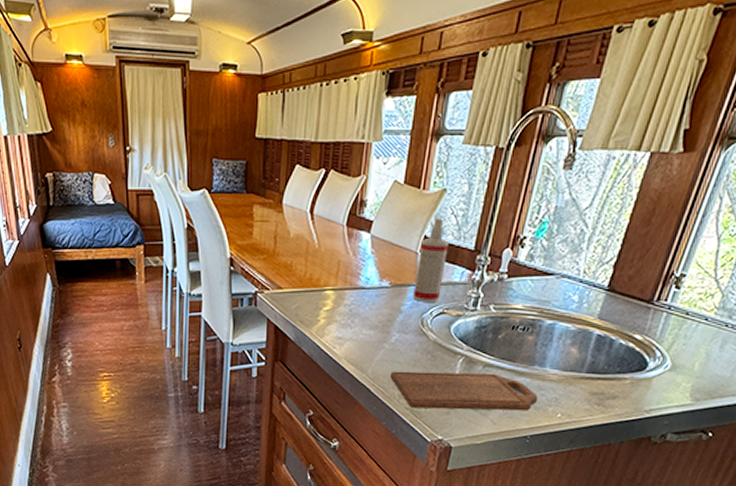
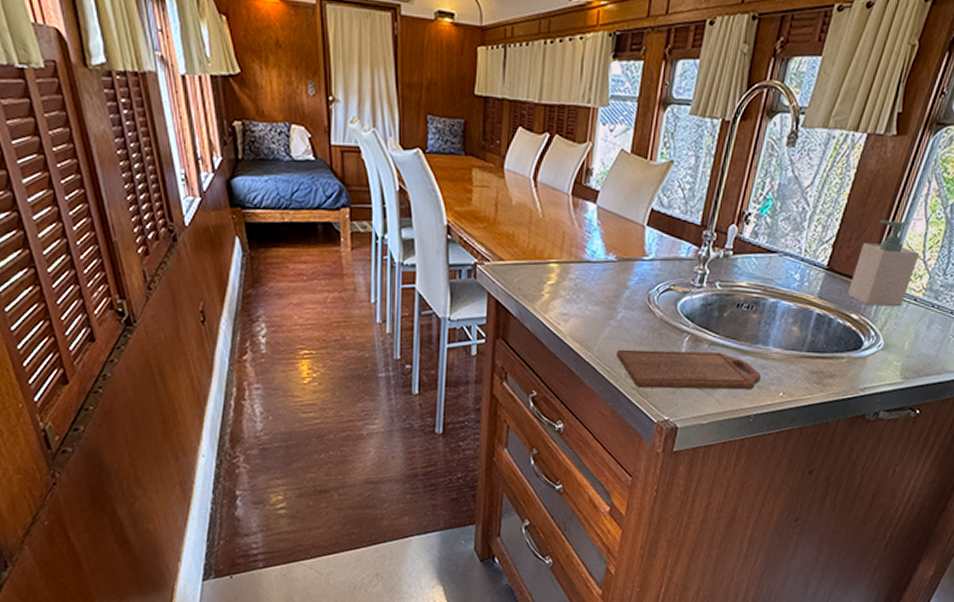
spray bottle: present [412,219,449,302] -> none [639,191,675,278]
soap bottle: none [630,238,711,327] -> present [847,219,920,307]

